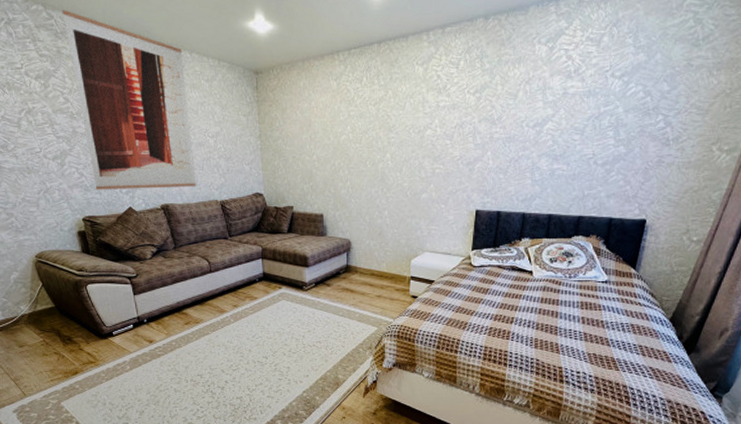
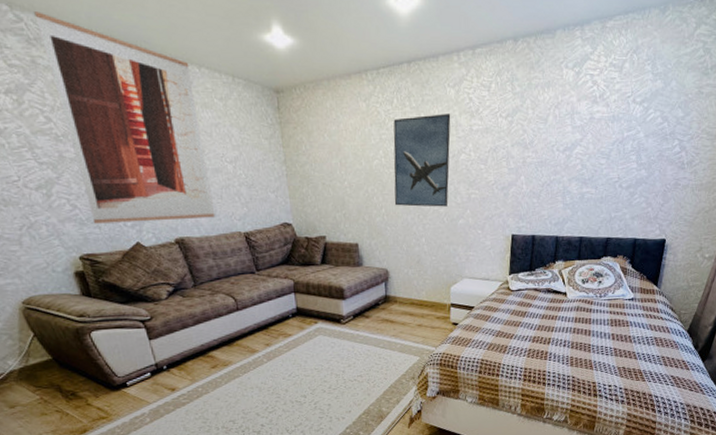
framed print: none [359,90,418,181] -> present [393,113,451,207]

